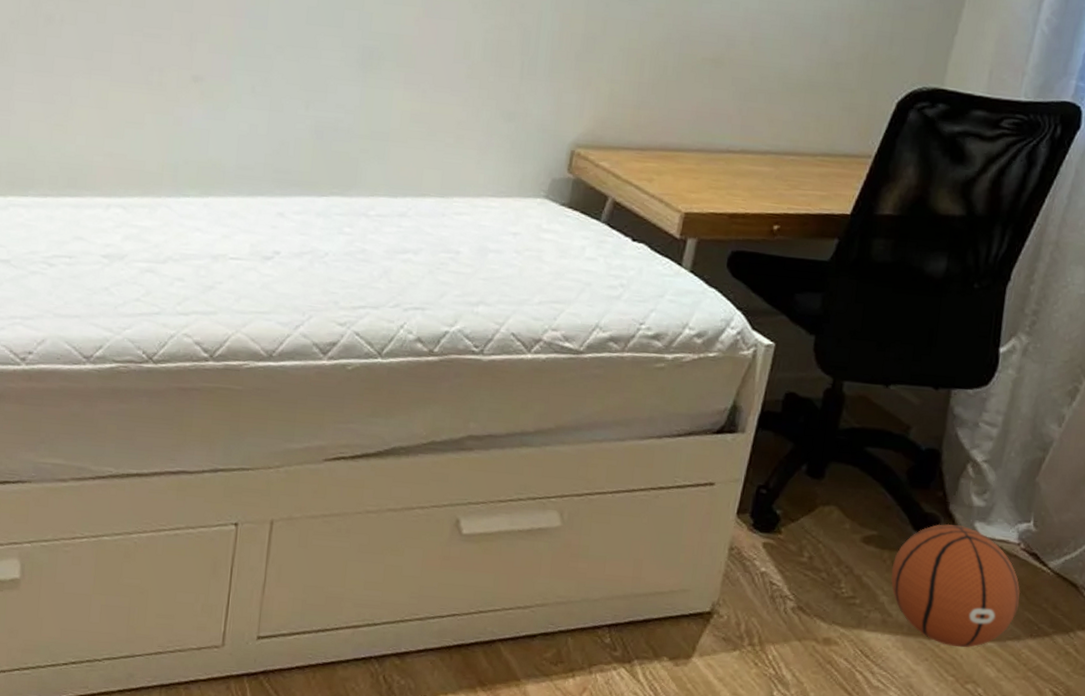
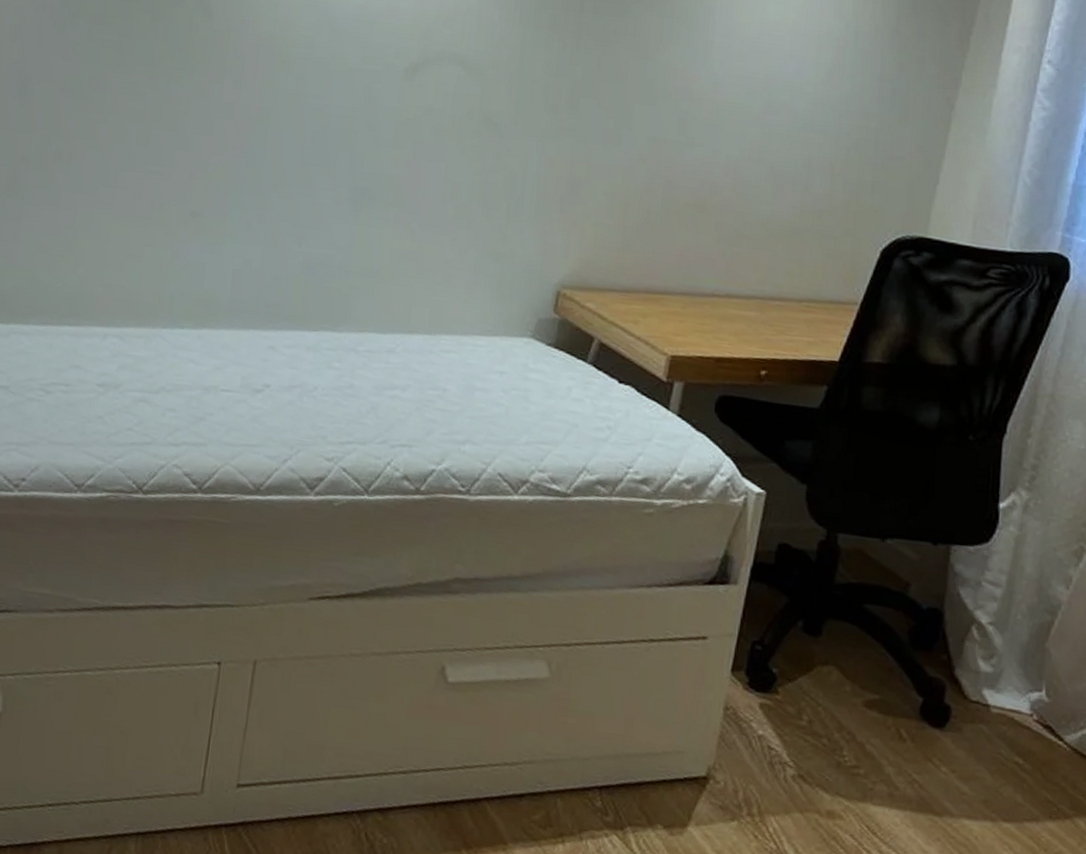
basketball: present [890,523,1021,648] -> none [895,689,1036,828]

